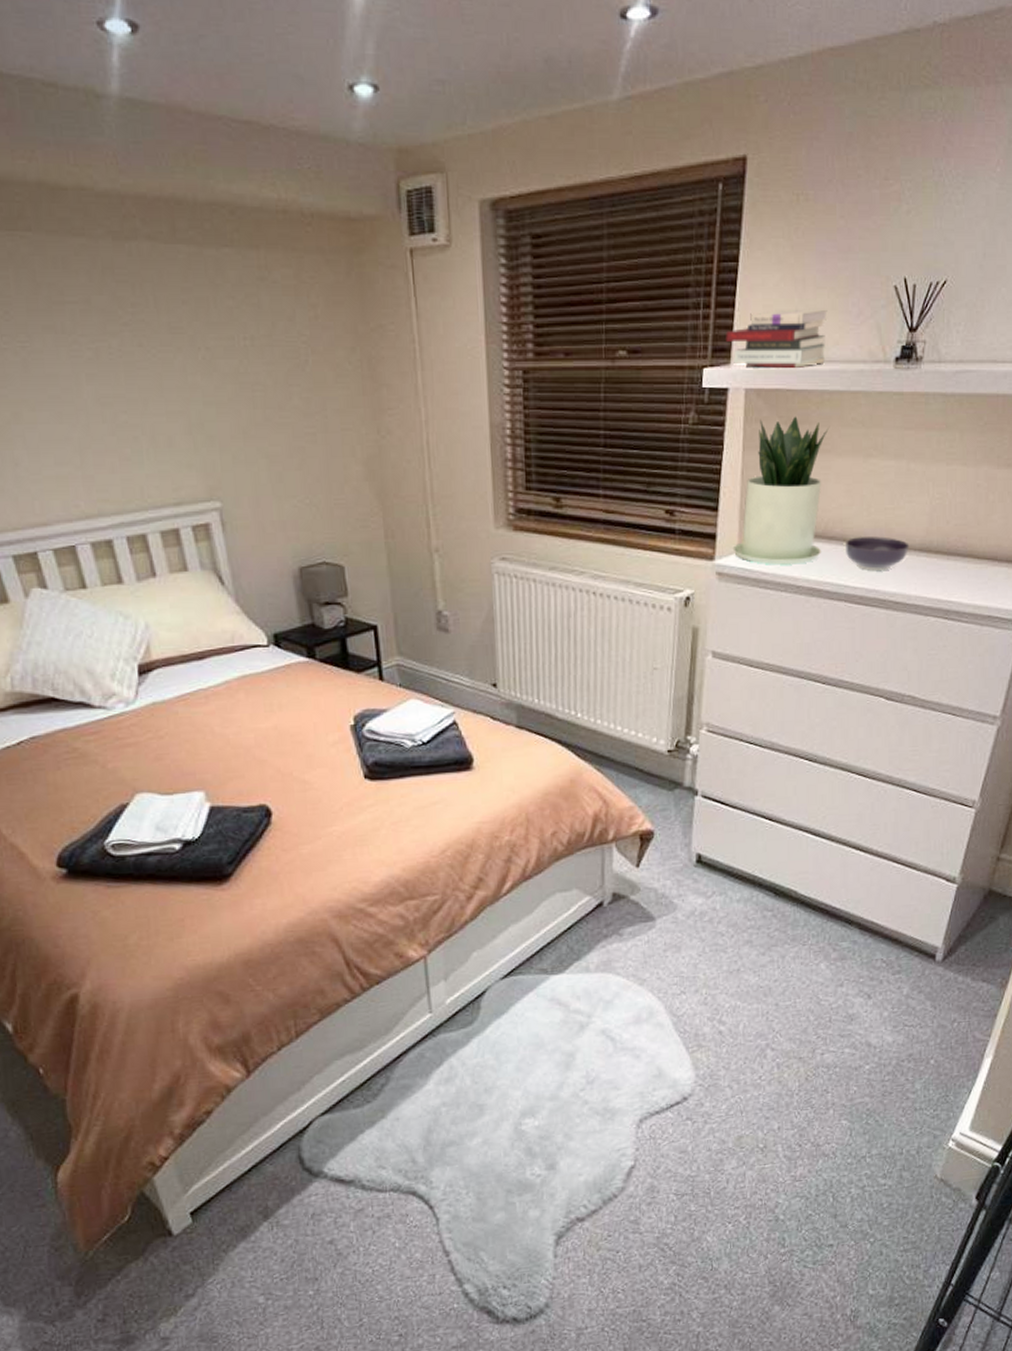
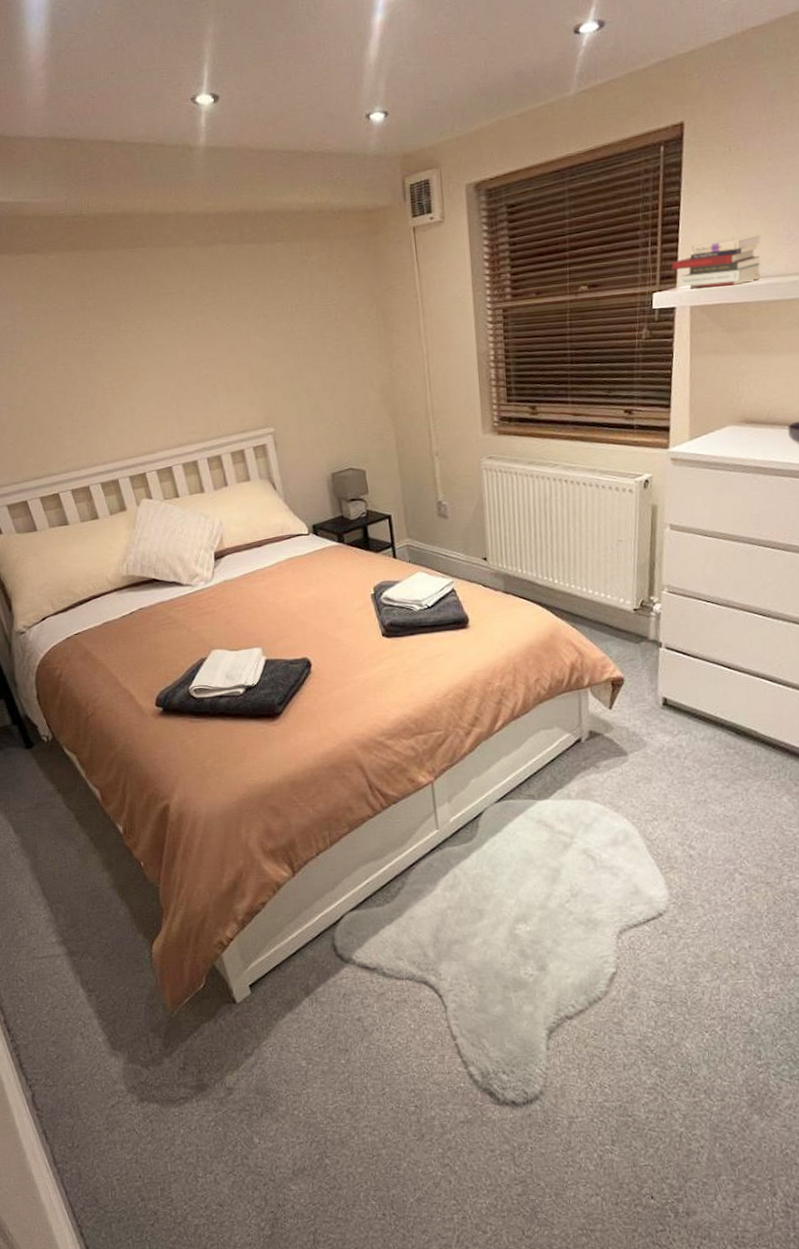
planter: present [732,416,829,565] -> none [684,324,767,450]

